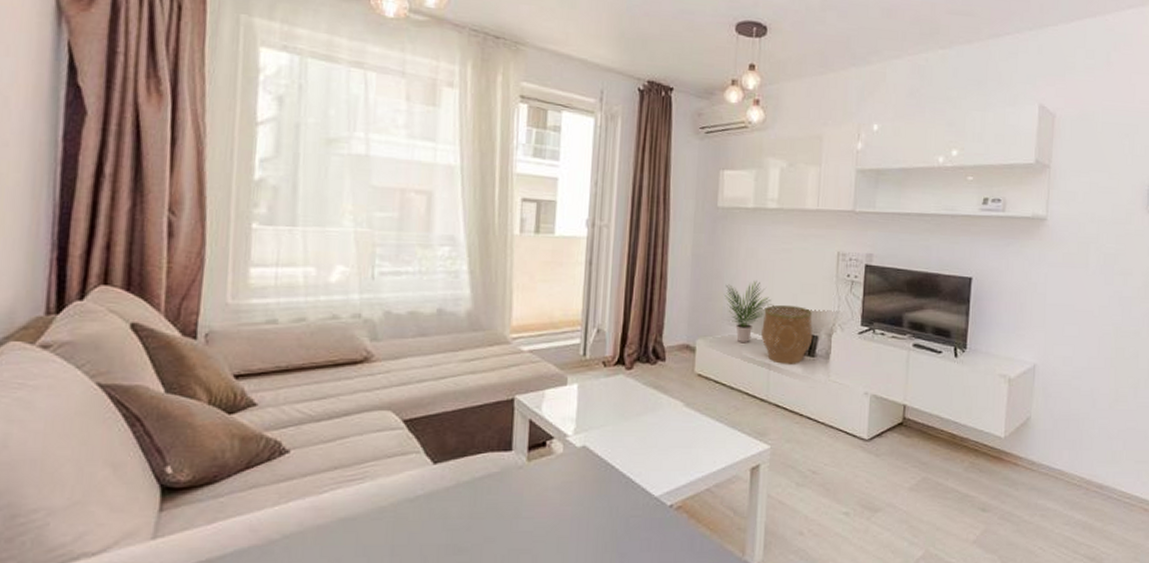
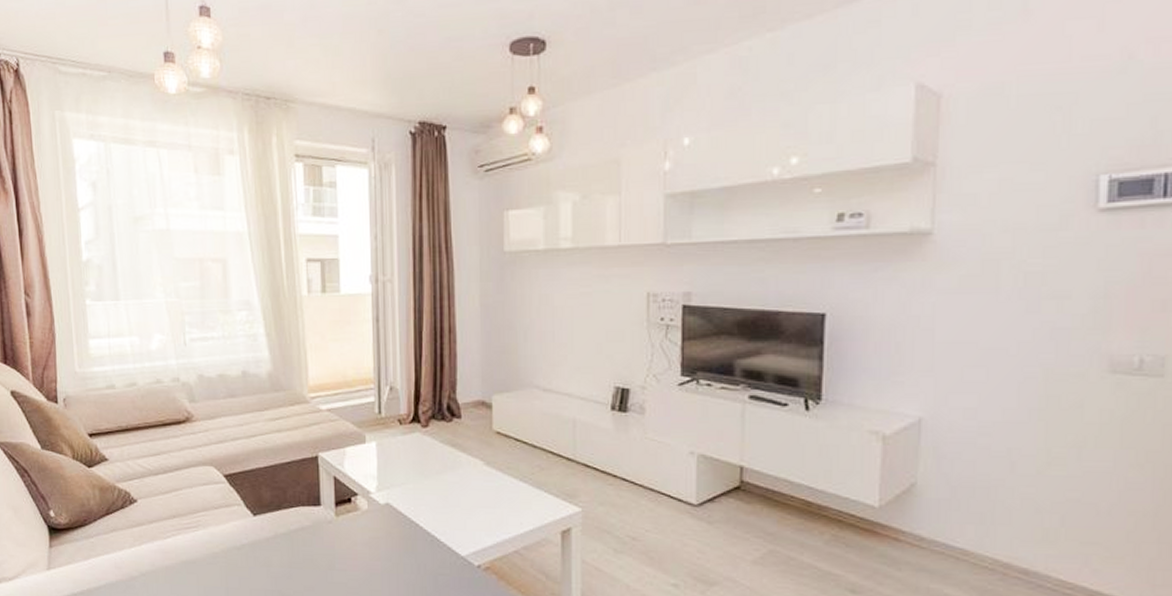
potted plant: present [725,281,772,344] -> none [519,330,572,399]
basket: present [761,304,813,364] -> none [563,355,623,421]

